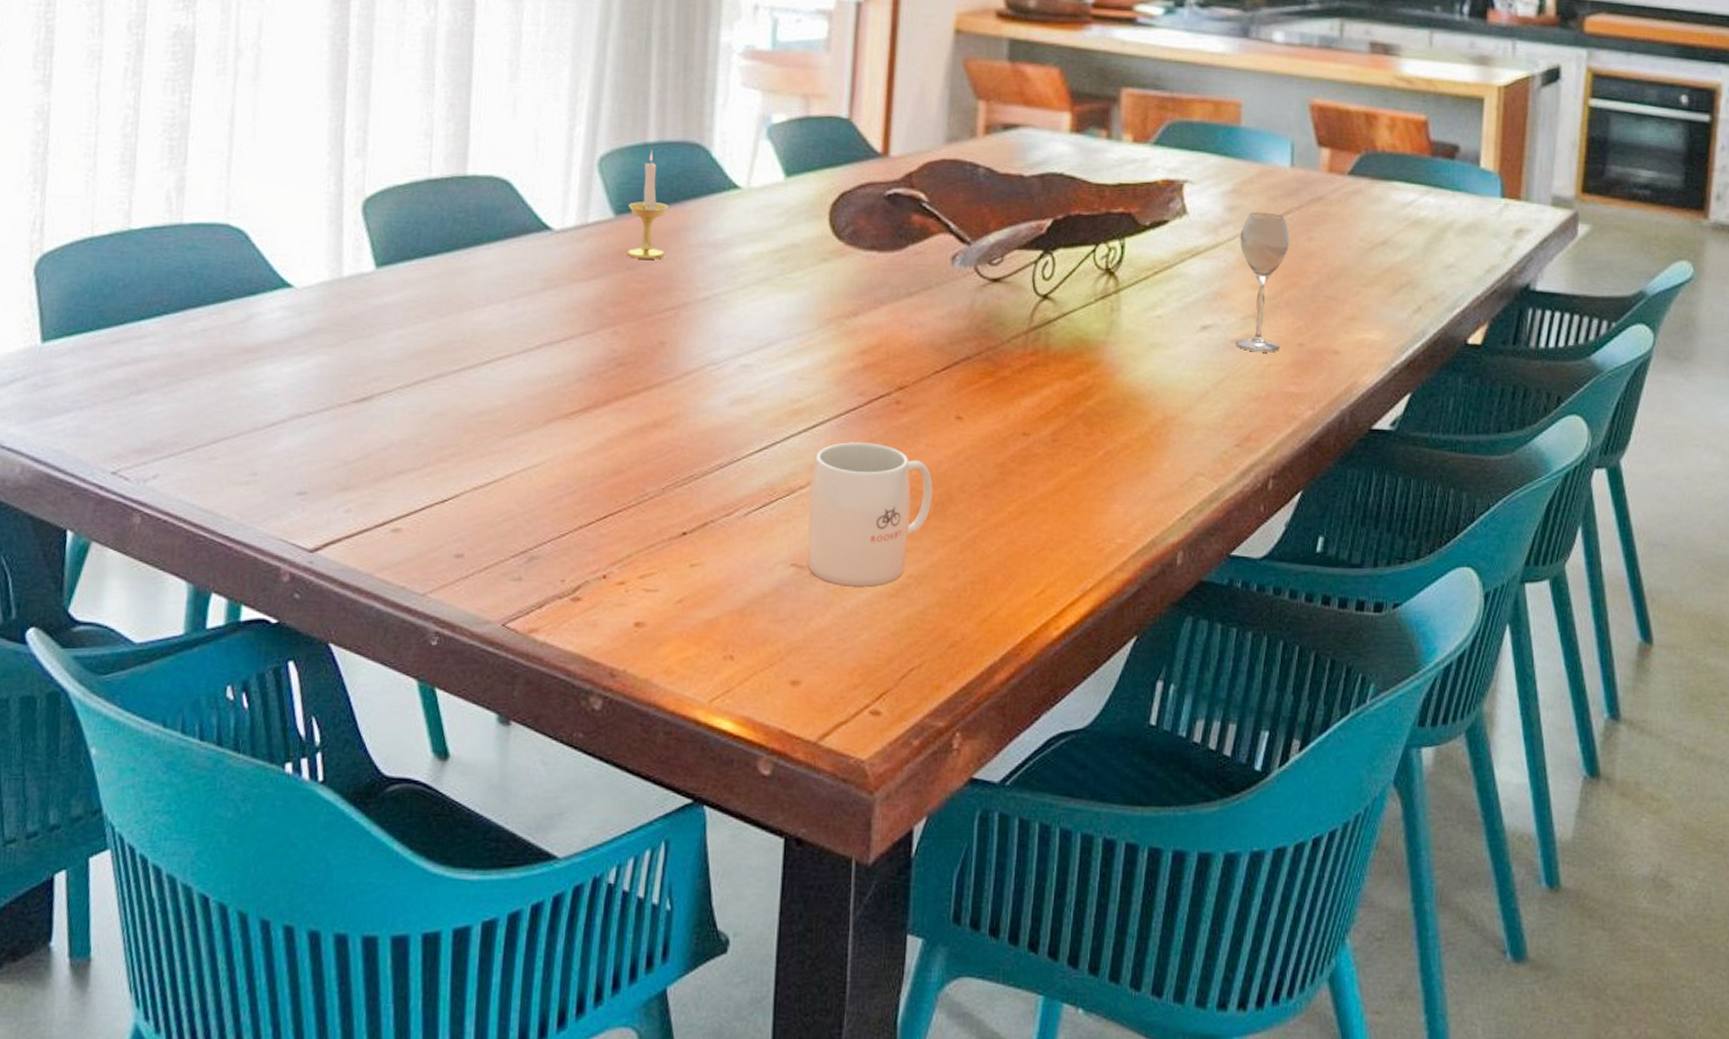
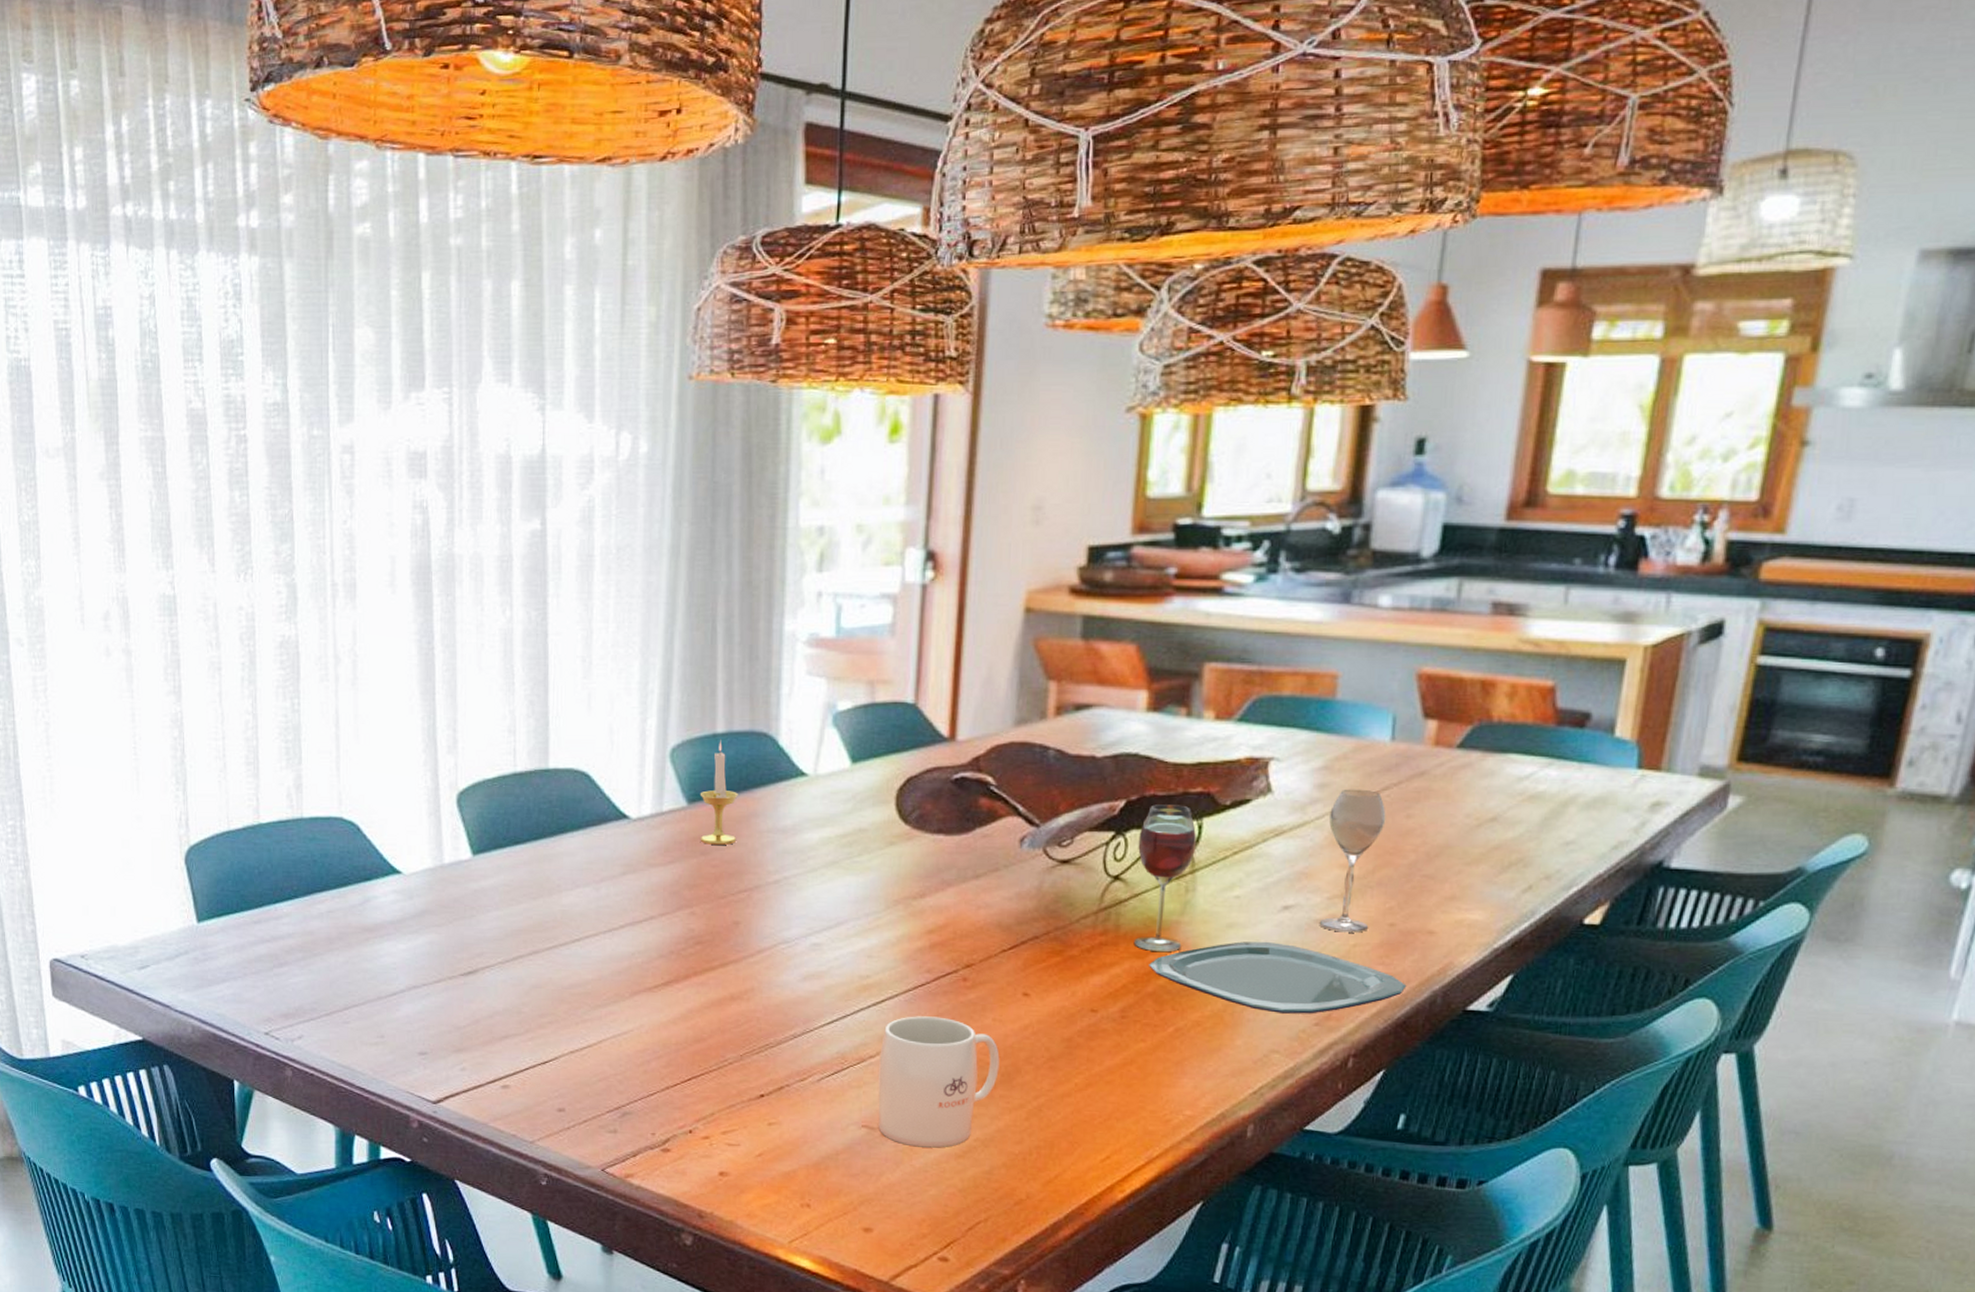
wineglass: none [1063,224,1120,373] -> present [1133,804,1197,952]
plate: none [1078,362,1317,435] -> present [1149,941,1407,1014]

